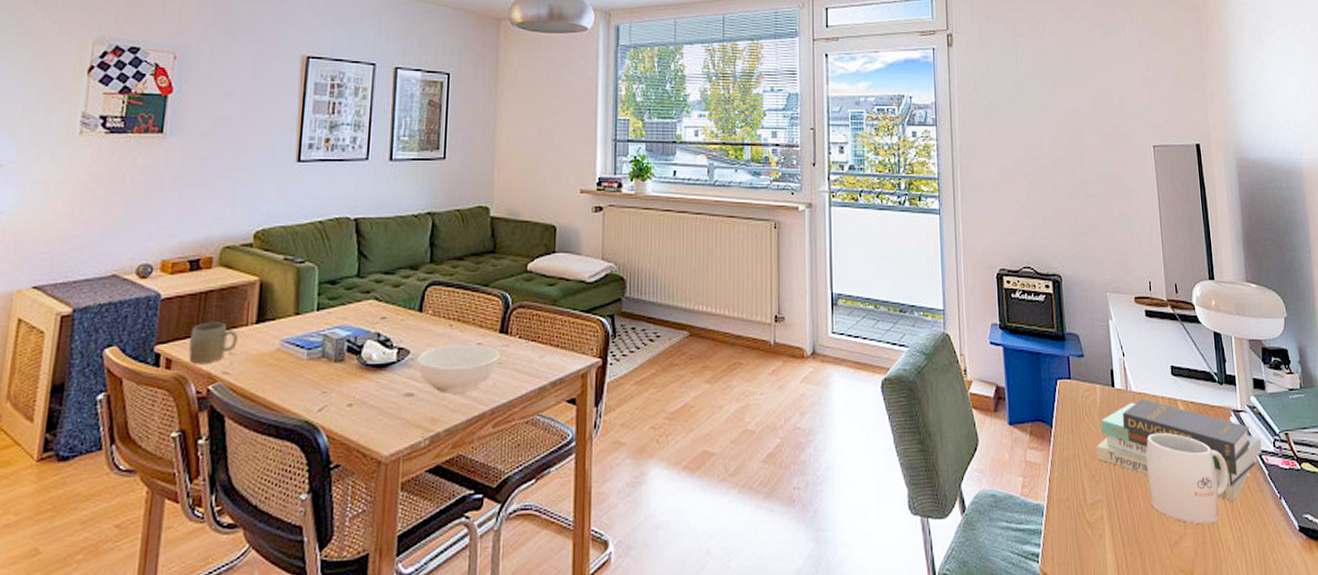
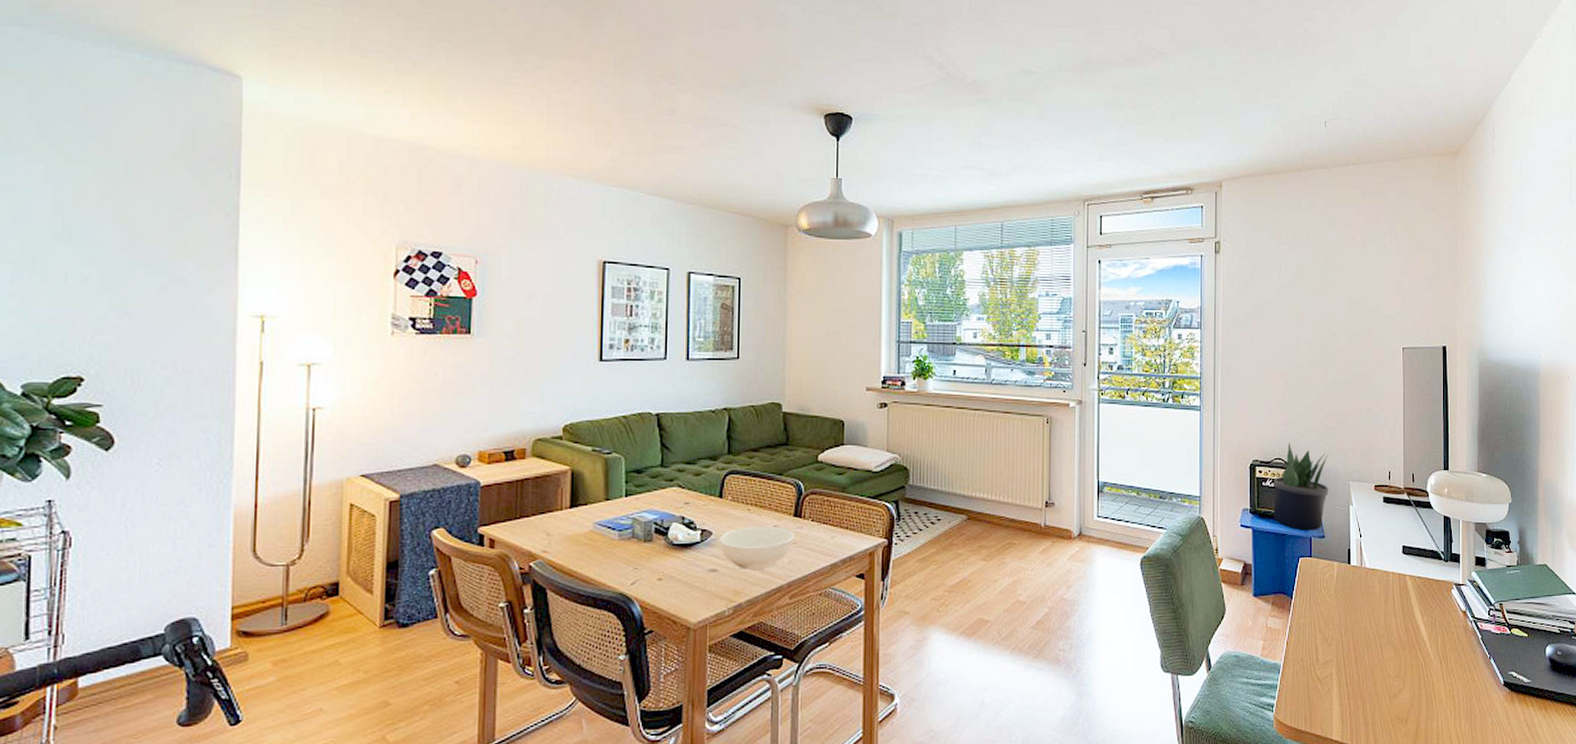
mug: present [188,322,238,363] -> none [510,506,554,543]
planter: none [1023,249,1085,349] -> present [1273,442,1329,531]
books: present [1096,399,1263,502] -> none [1329,574,1478,662]
mug: present [1145,432,1229,525] -> none [1373,603,1446,681]

